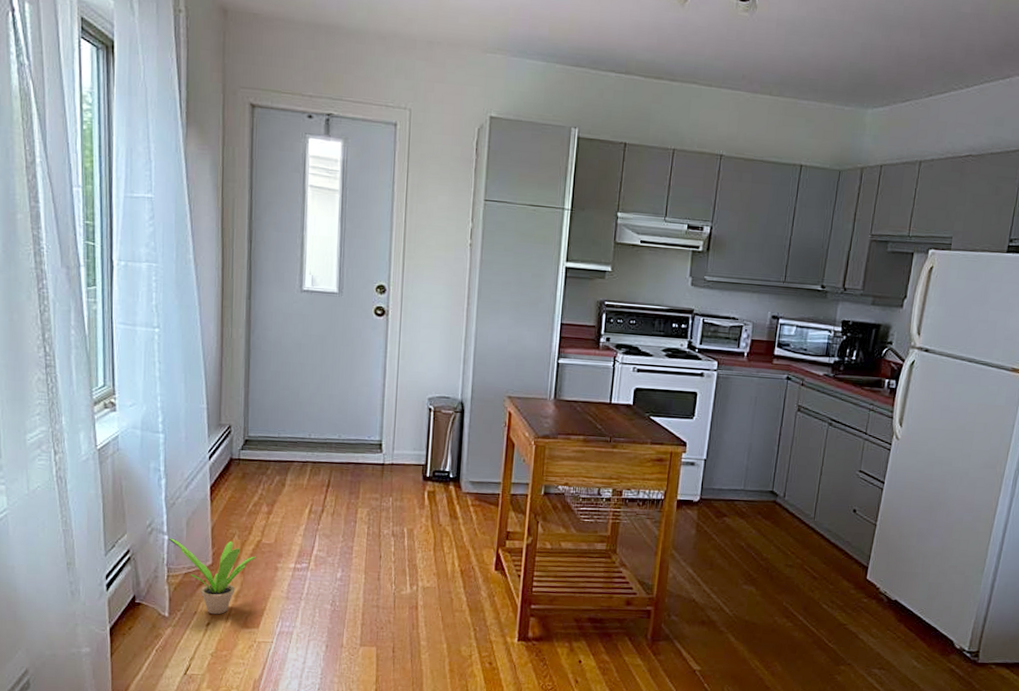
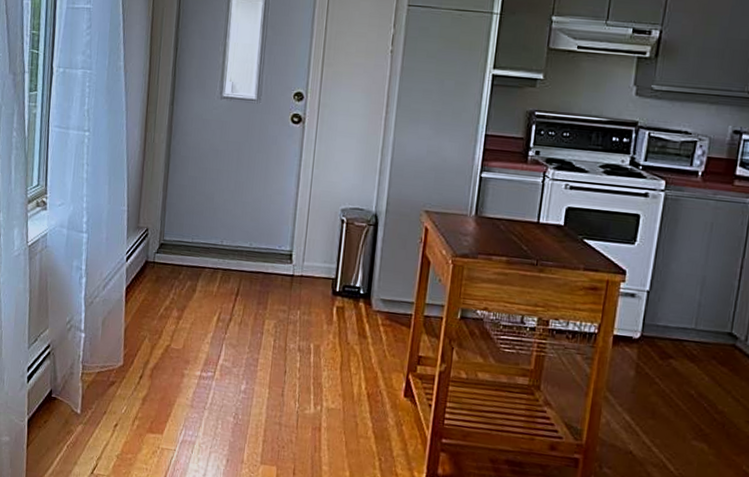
potted plant: present [169,538,256,615] -> none [85,336,164,417]

